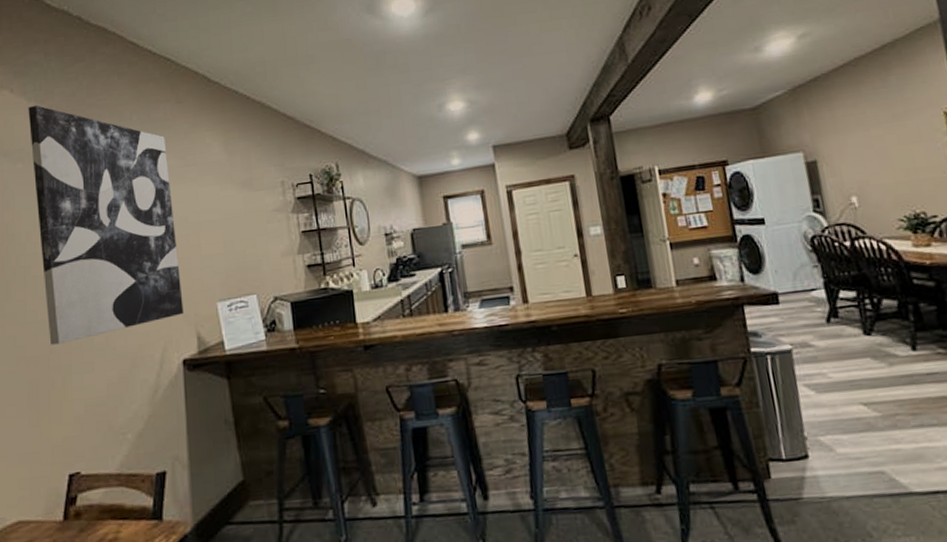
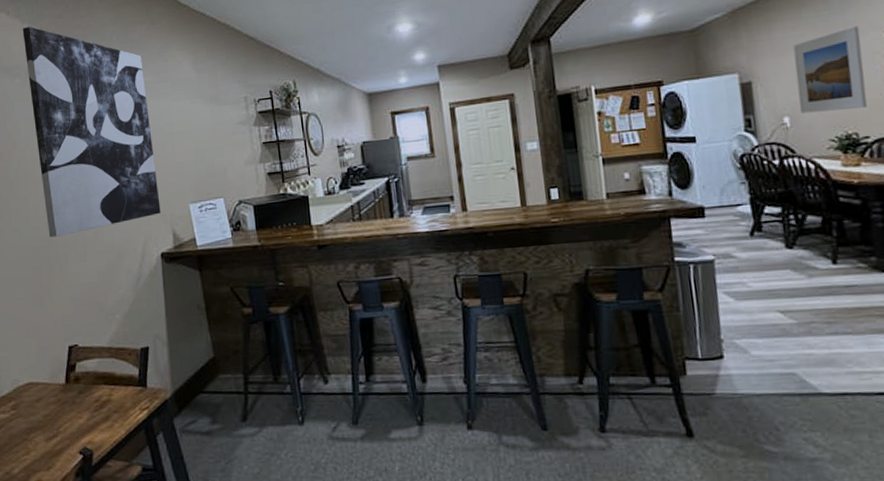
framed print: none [854,103,932,193] -> present [793,26,867,114]

